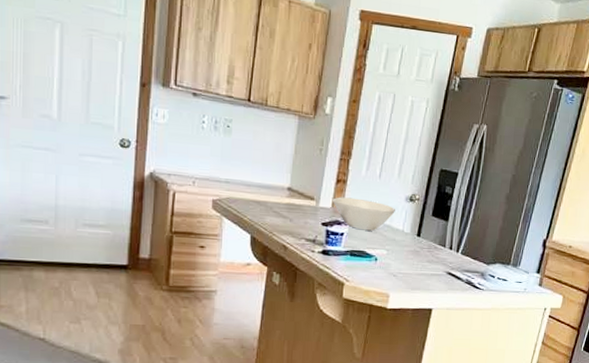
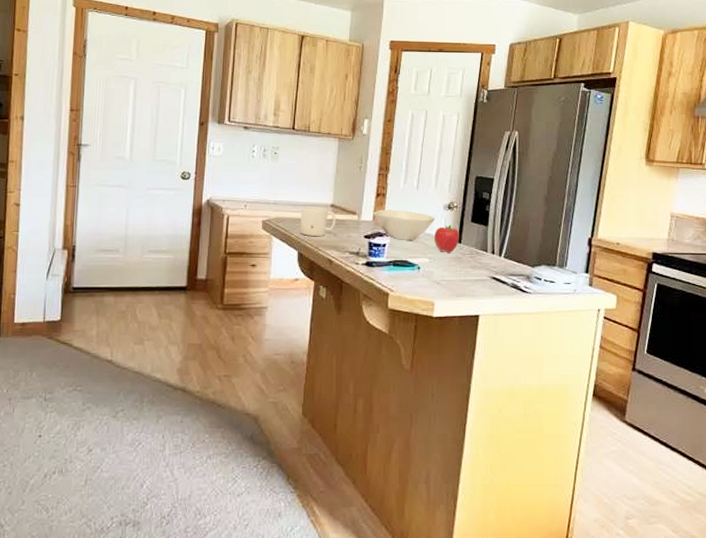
mug: none [253,187,293,221] -> present [300,206,336,237]
fruit: none [393,217,420,246] -> present [433,224,460,252]

